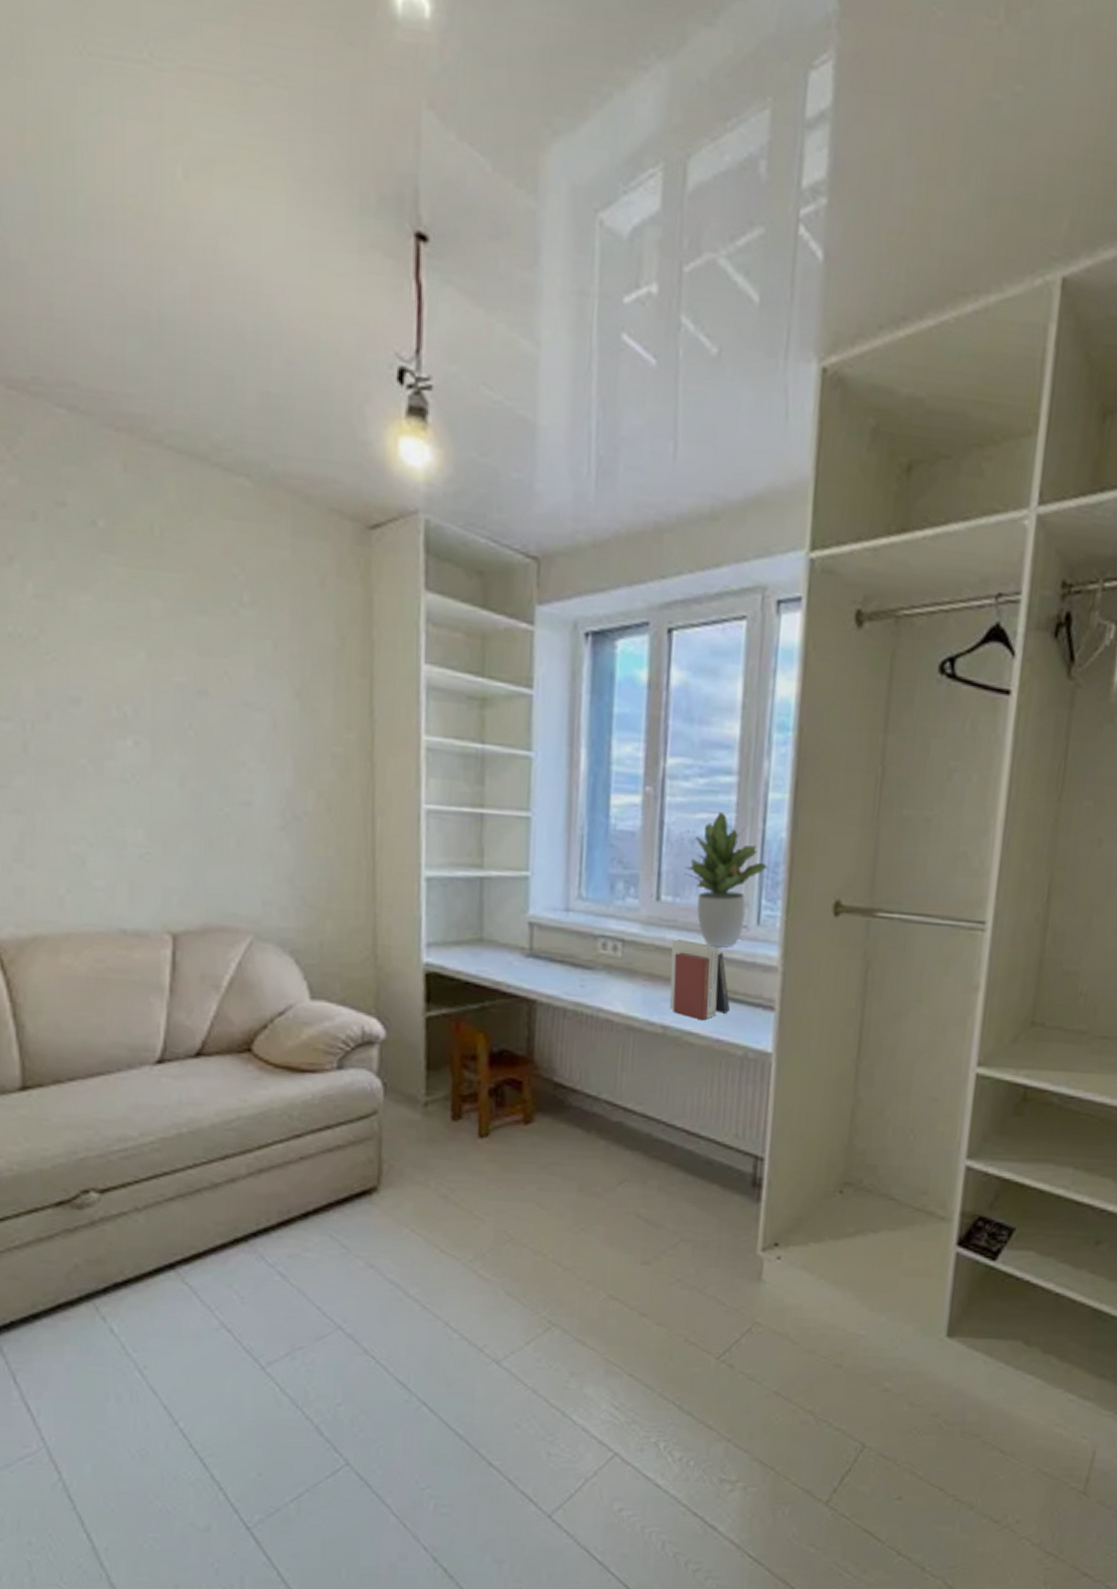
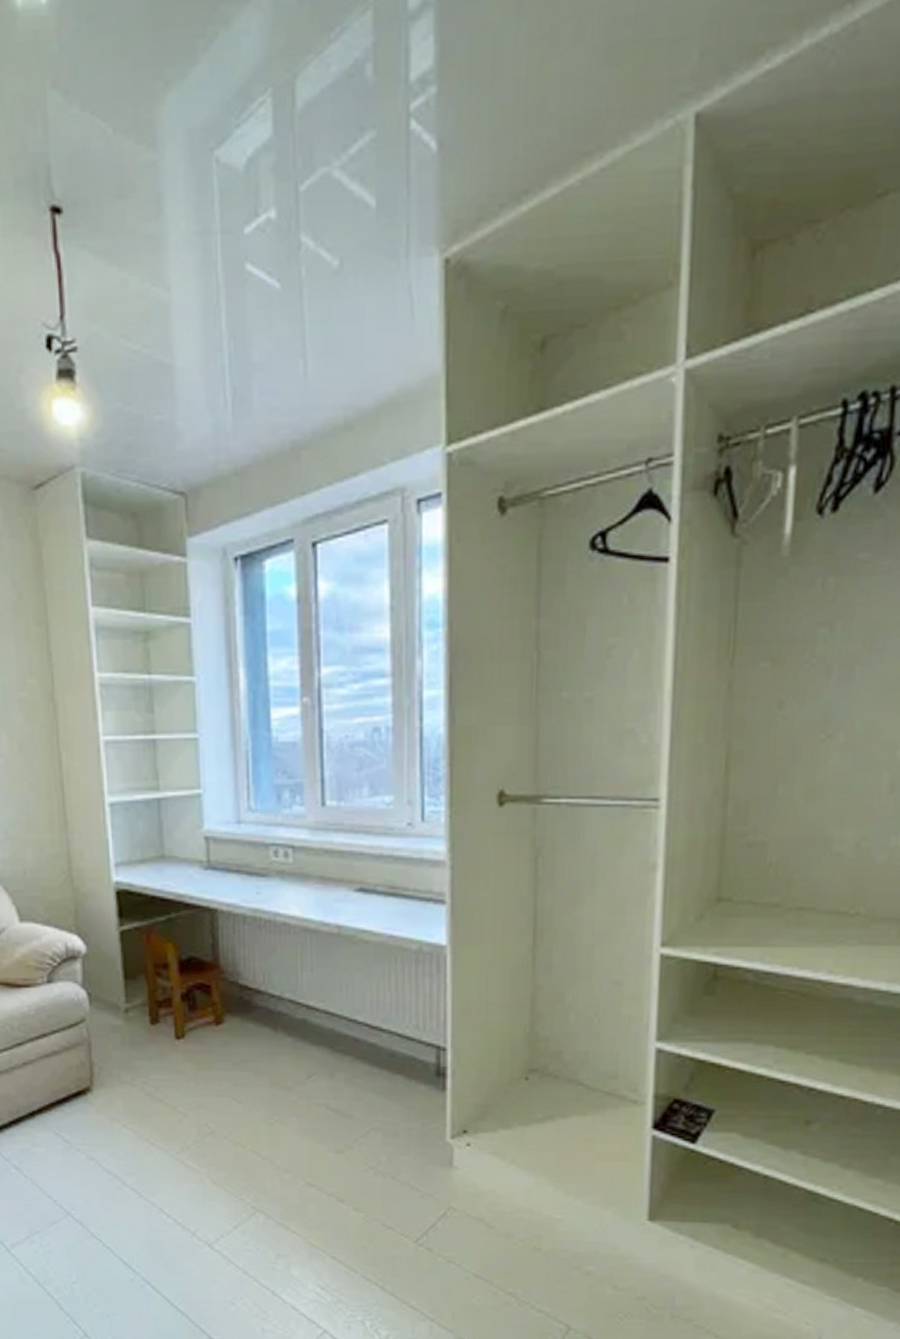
books: present [669,939,731,1021] -> none [340,842,402,918]
potted plant: present [684,811,768,948] -> none [346,714,429,846]

